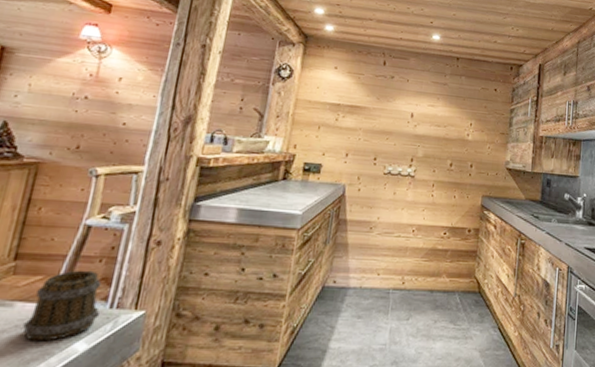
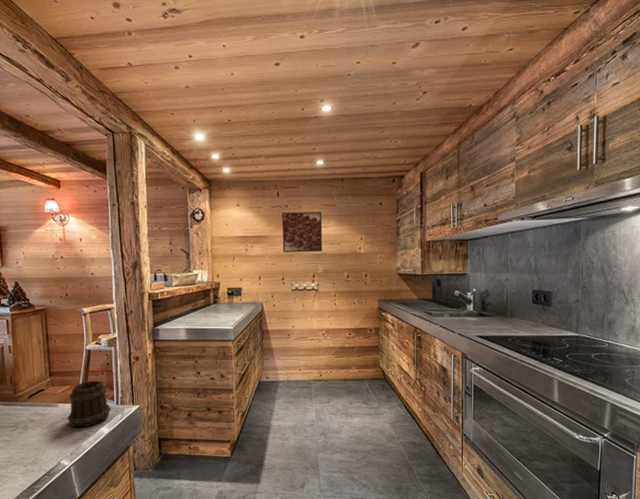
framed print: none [380,83,432,134] -> present [281,212,323,253]

